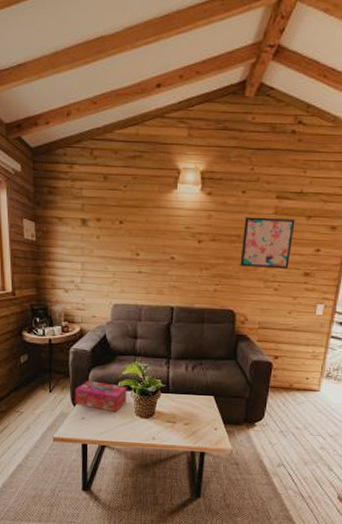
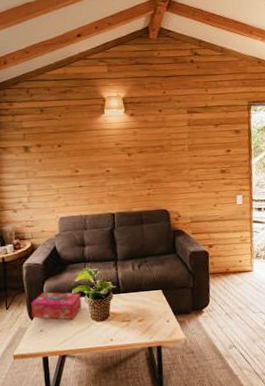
wall art: present [240,217,295,270] -> none [164,128,208,171]

